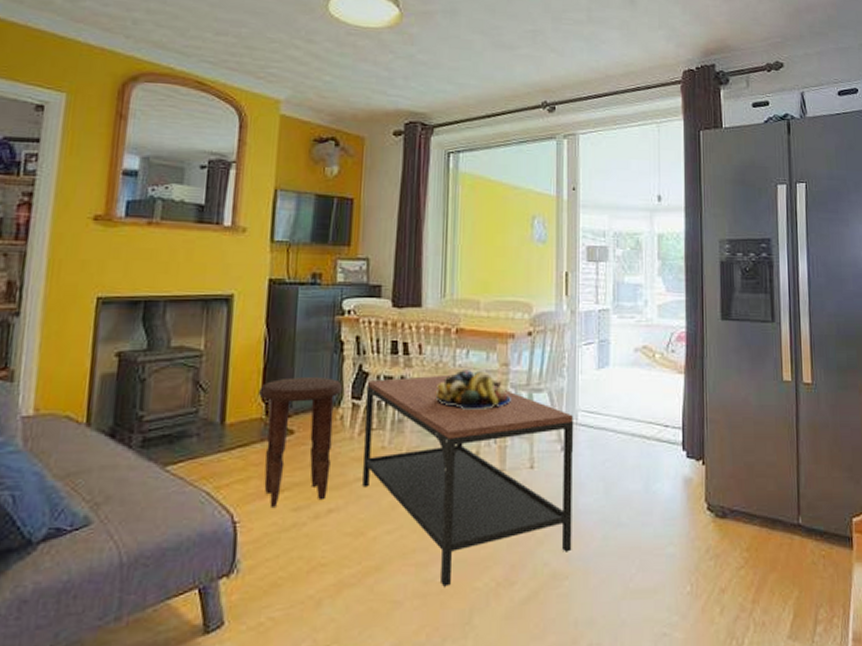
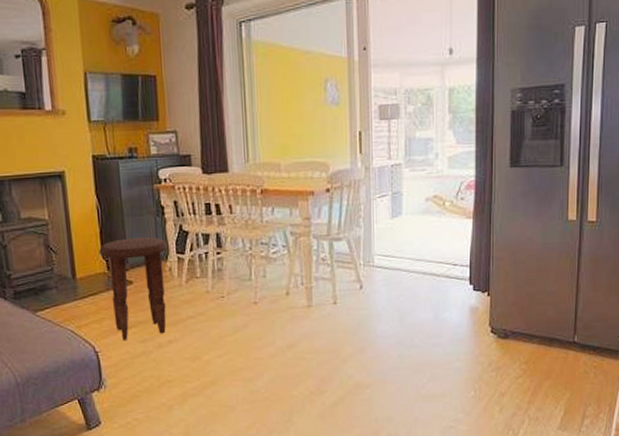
coffee table: present [363,374,574,587] -> none [187,229,372,395]
fruit bowl: present [435,370,511,410] -> none [247,225,314,259]

